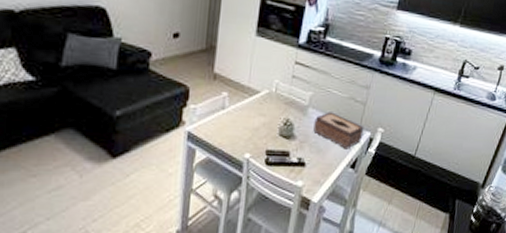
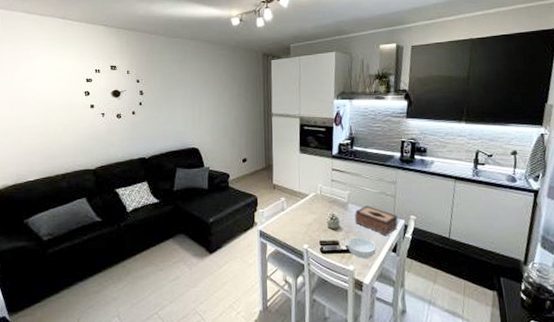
cereal bowl: none [299,148,333,174] -> present [348,237,377,258]

